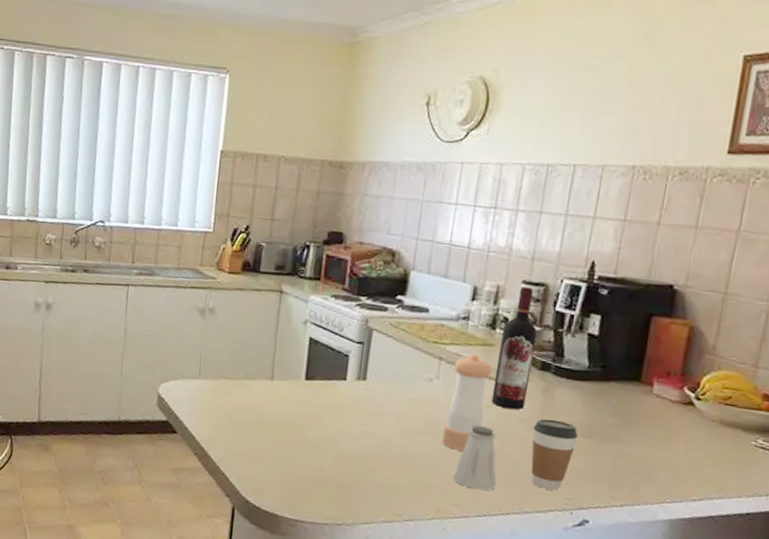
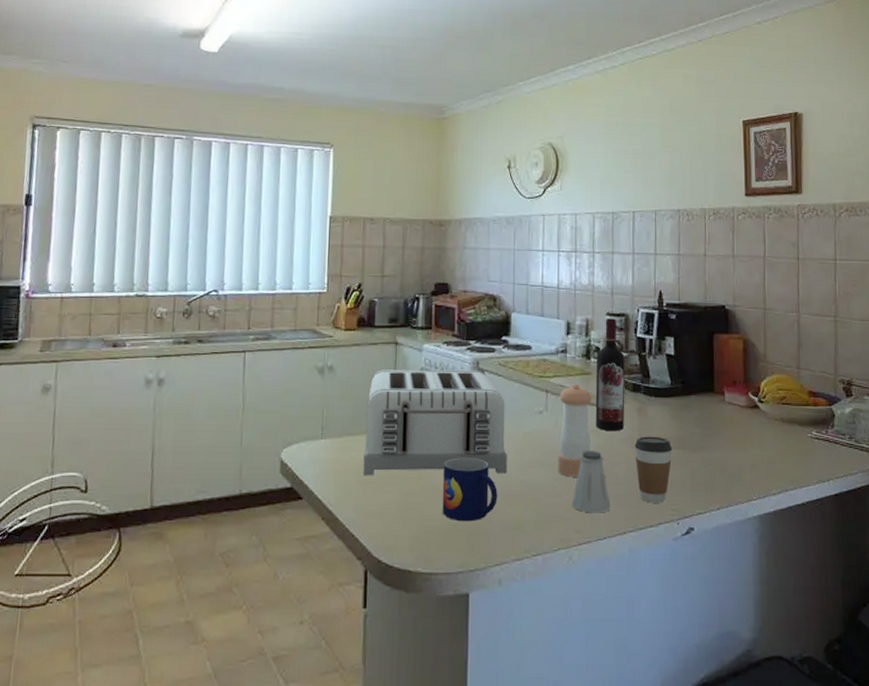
toaster: none [237,317,393,437] -> present [363,369,507,475]
mug: none [314,414,374,479] -> present [442,457,498,522]

